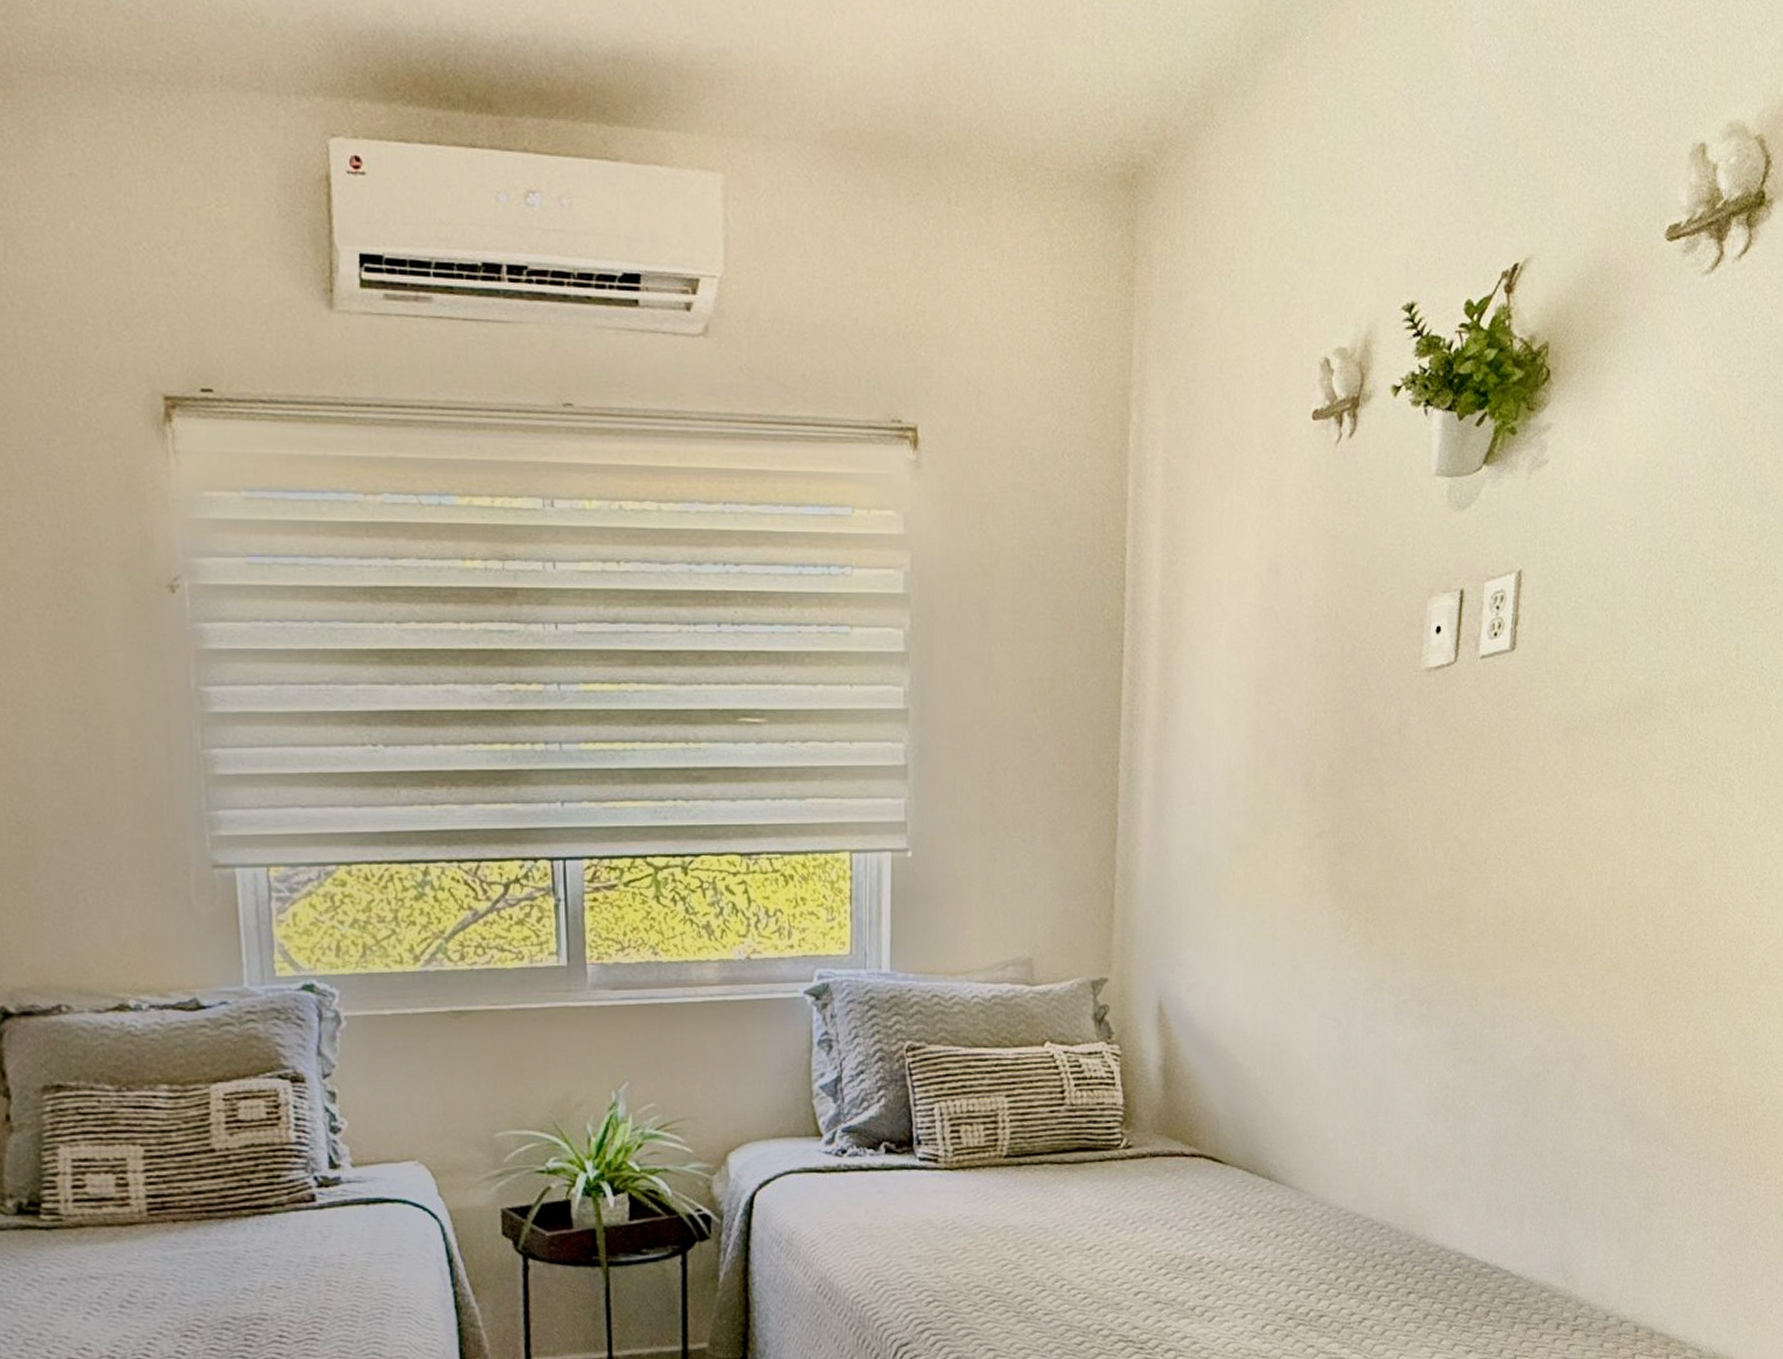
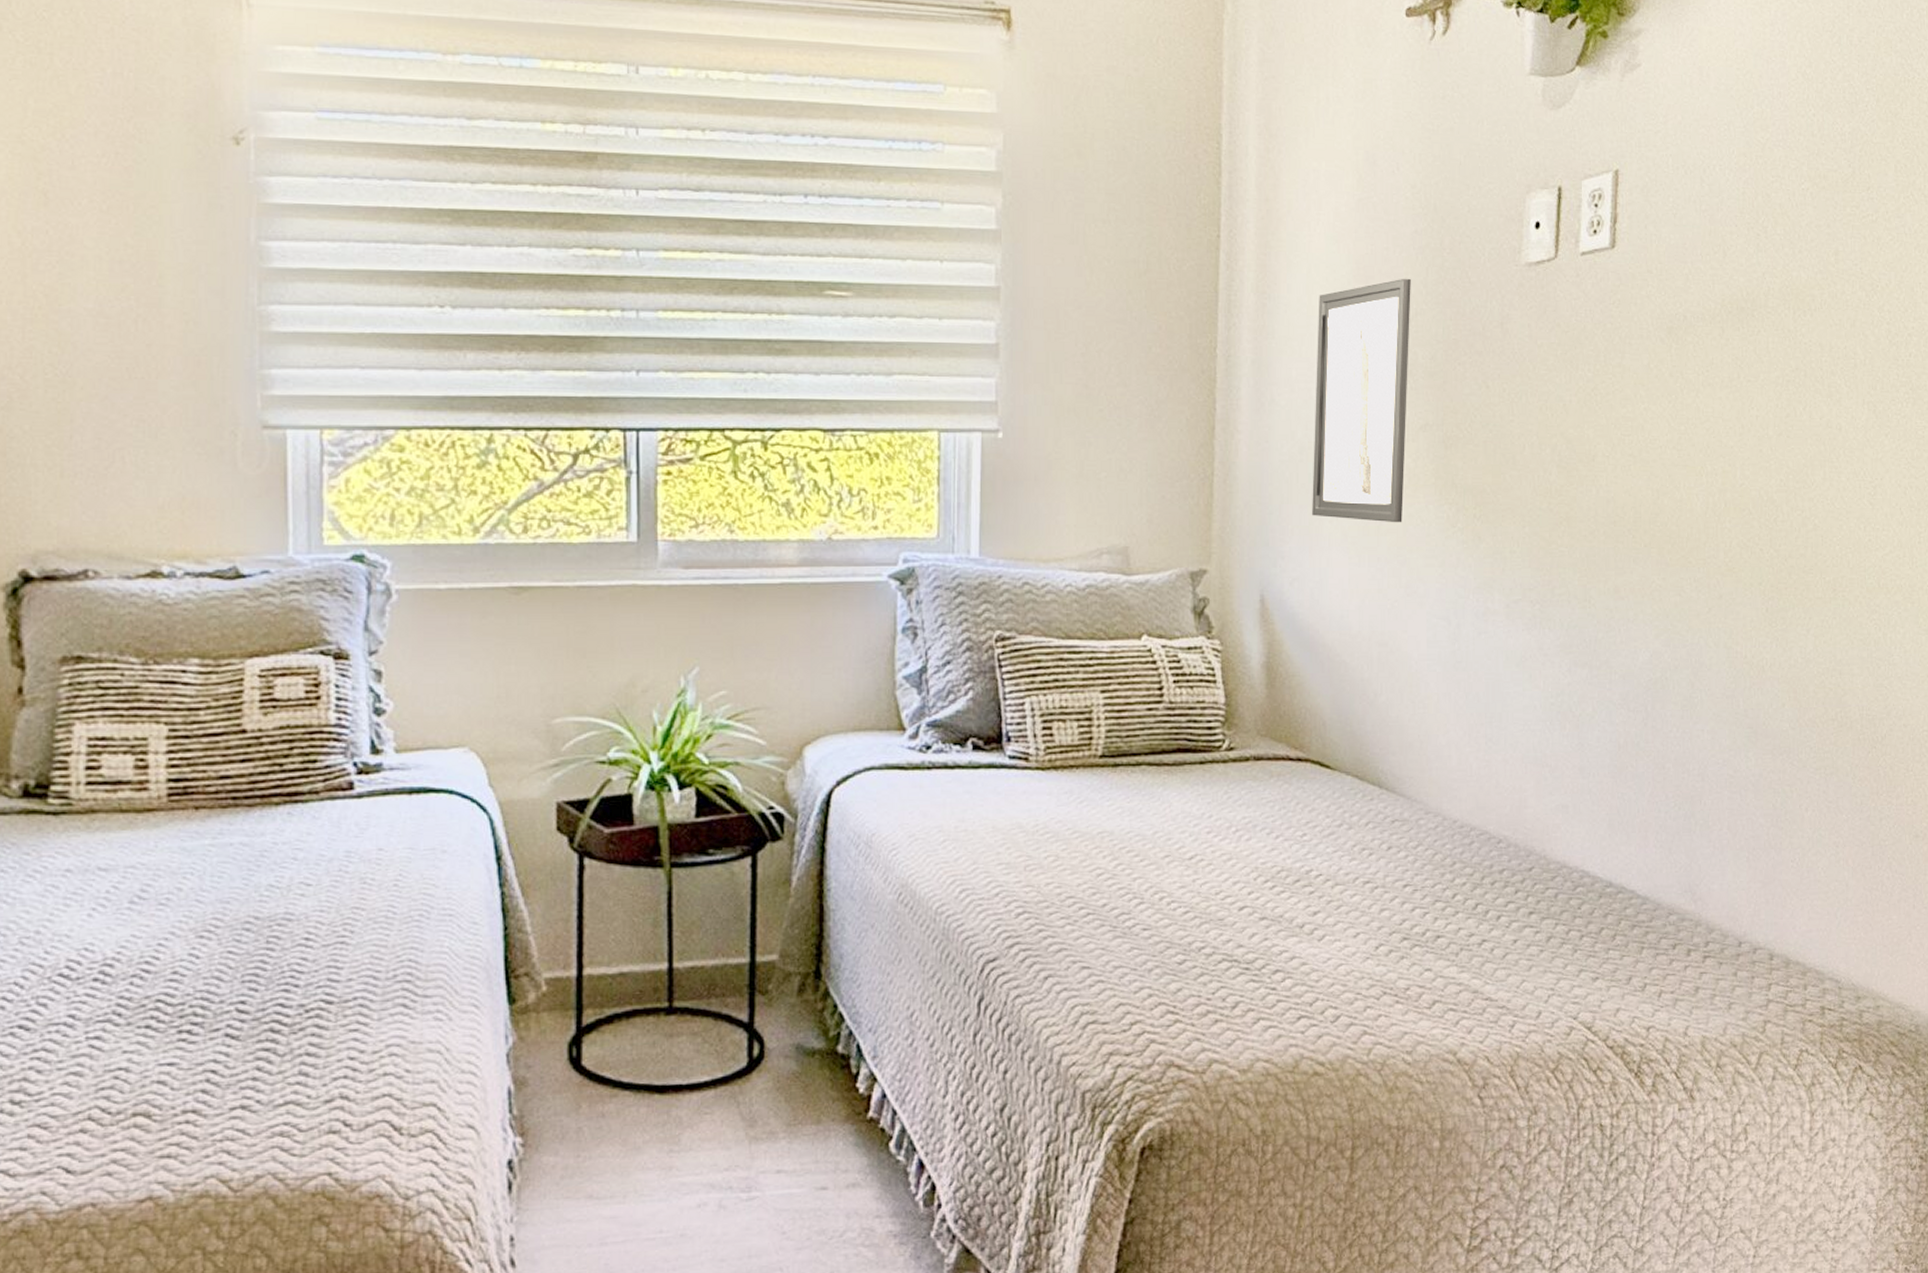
wall art: none [1209,687,1311,929] -> present [1312,278,1411,523]

